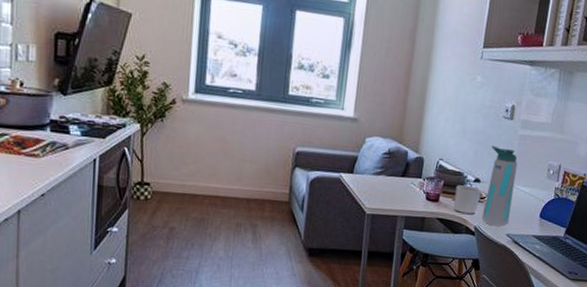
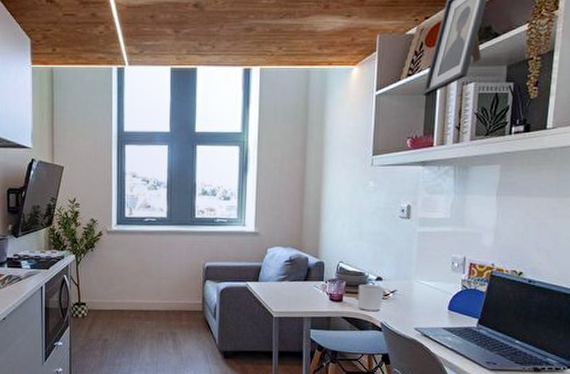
water bottle: present [481,145,518,227] -> none [387,244,420,321]

